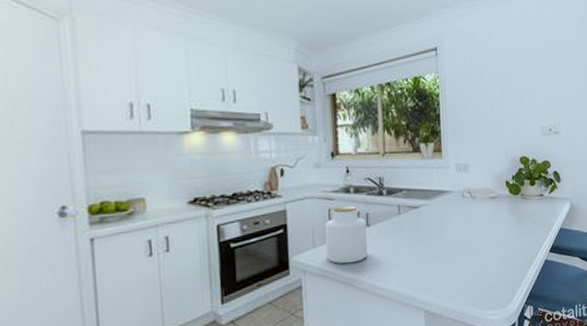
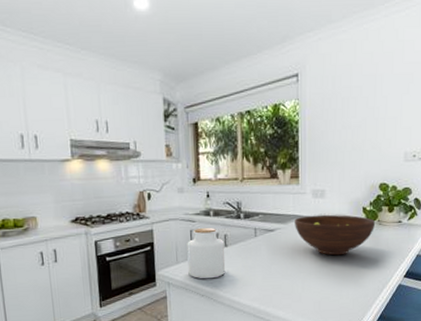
fruit bowl: none [439,189,519,232] -> present [295,214,376,256]

